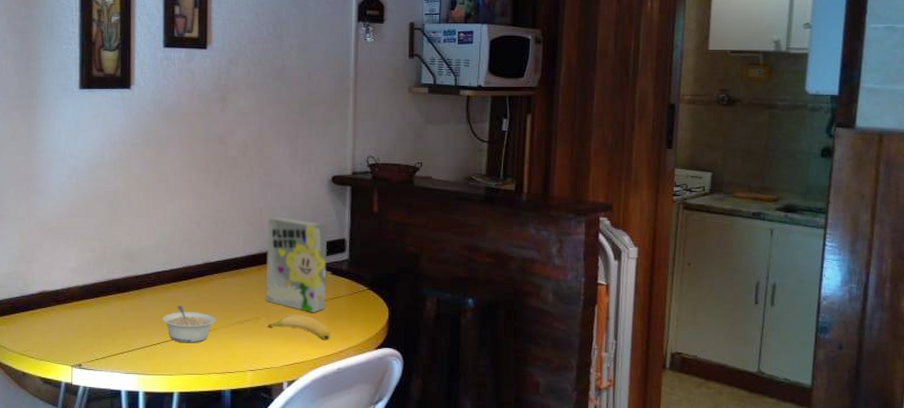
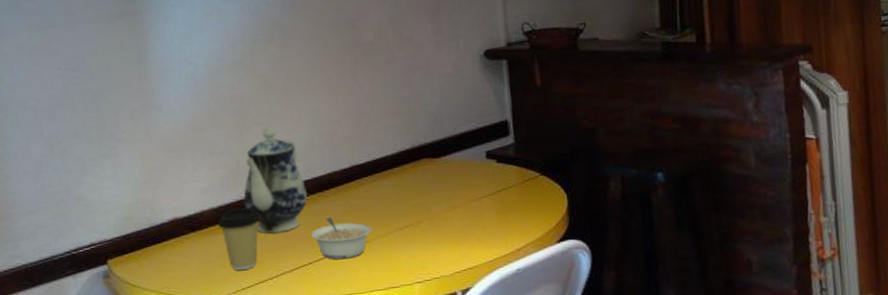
coffee cup: none [81,289,120,343] -> present [218,207,261,271]
teapot: none [106,220,164,314] -> present [243,126,308,234]
cereal box: present [265,215,328,313] -> none [417,102,494,210]
banana: present [267,314,331,340] -> none [431,212,504,239]

